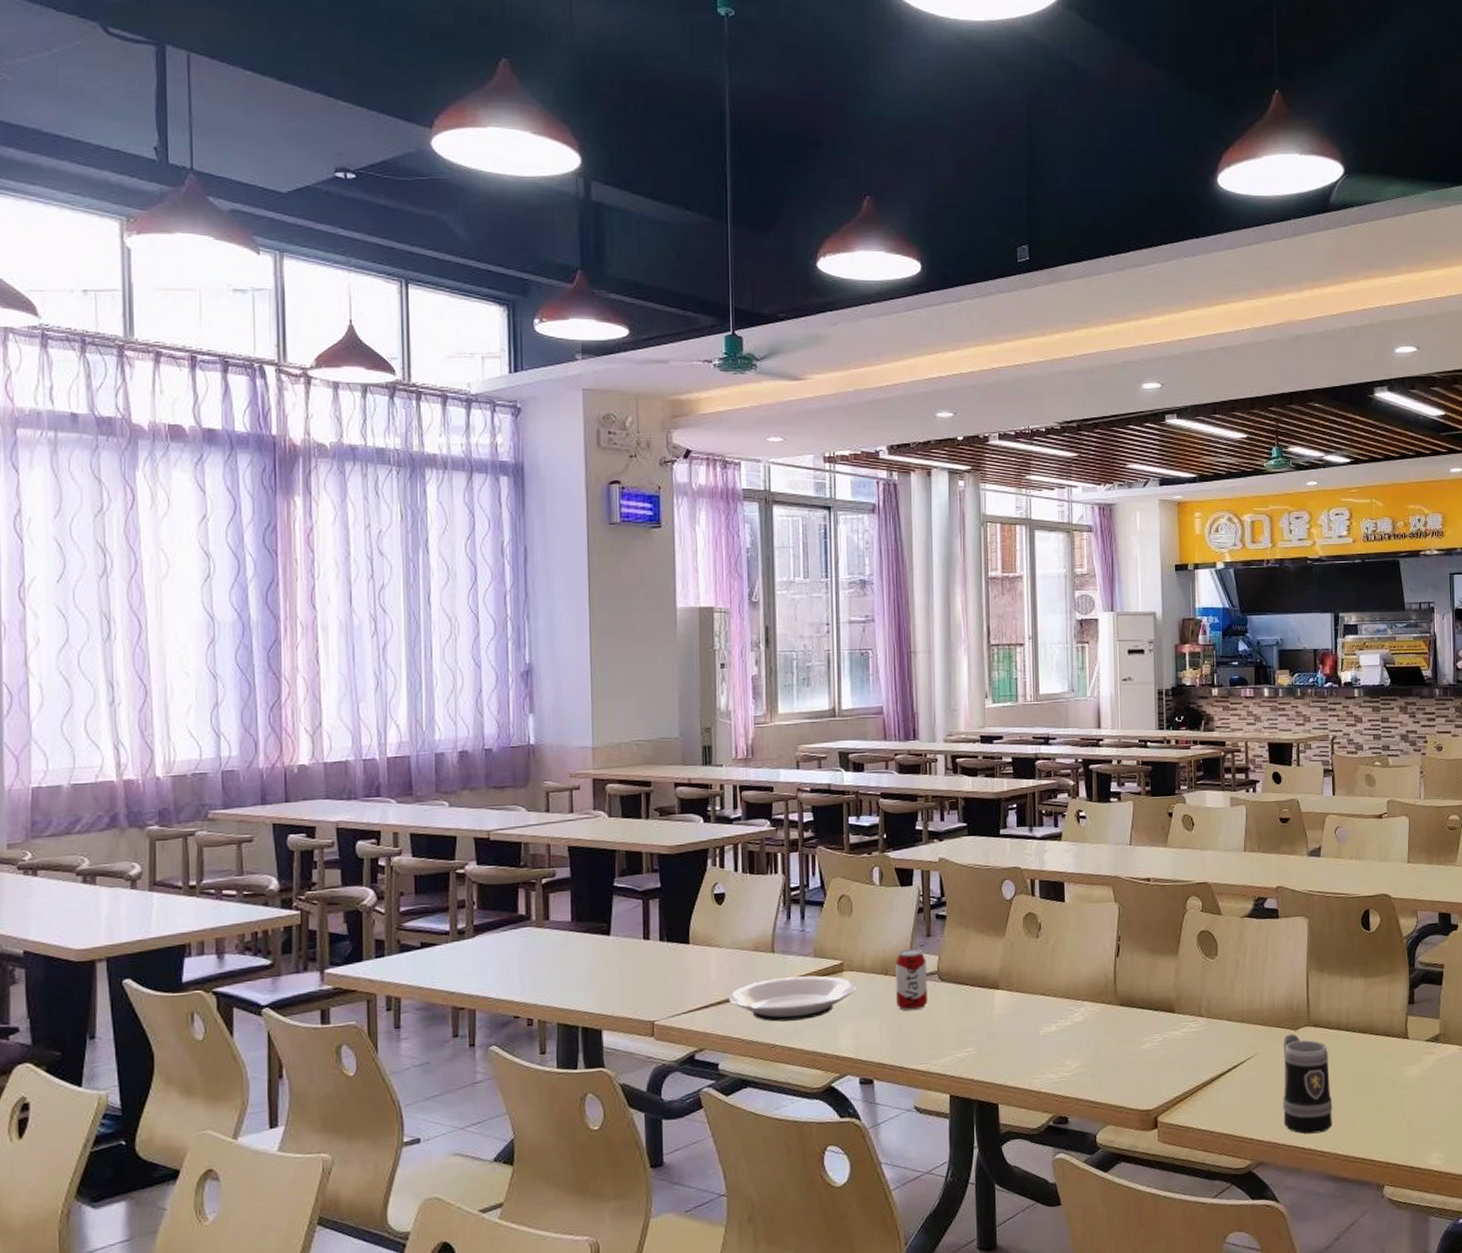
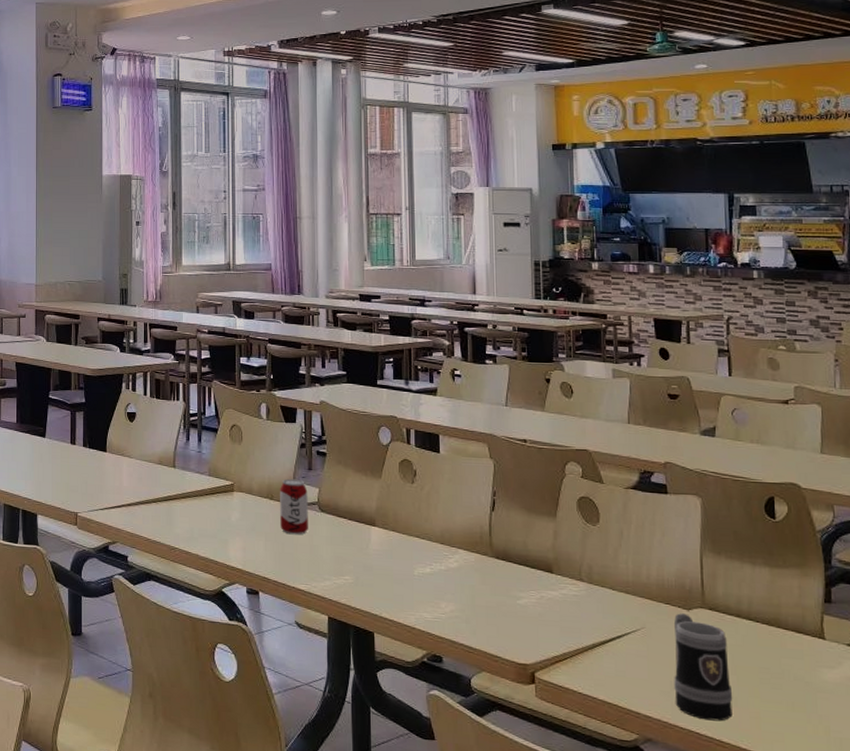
plate: present [728,975,856,1022] -> none [136,490,244,529]

